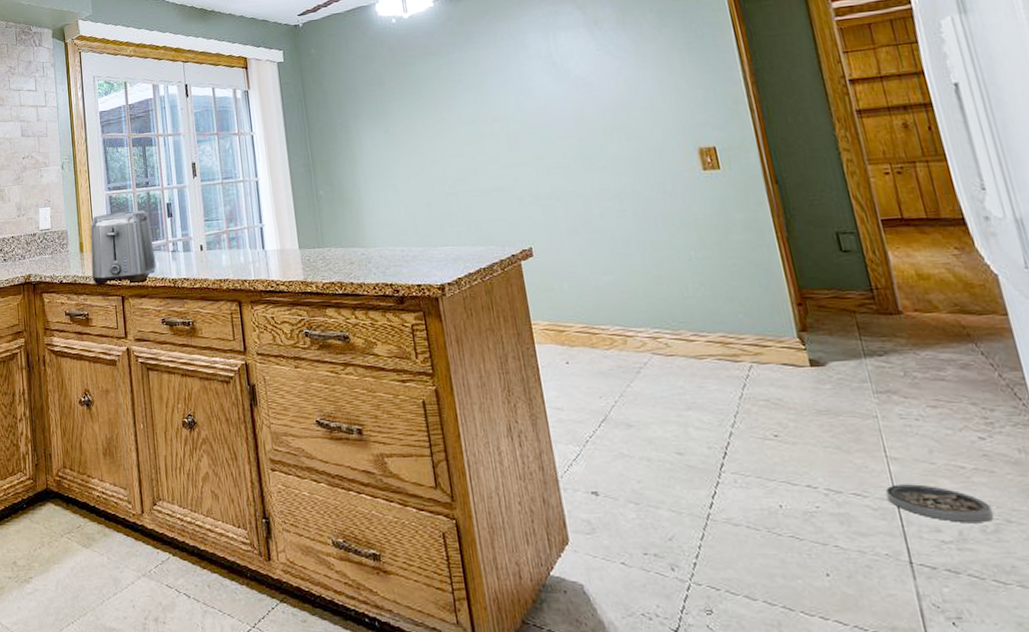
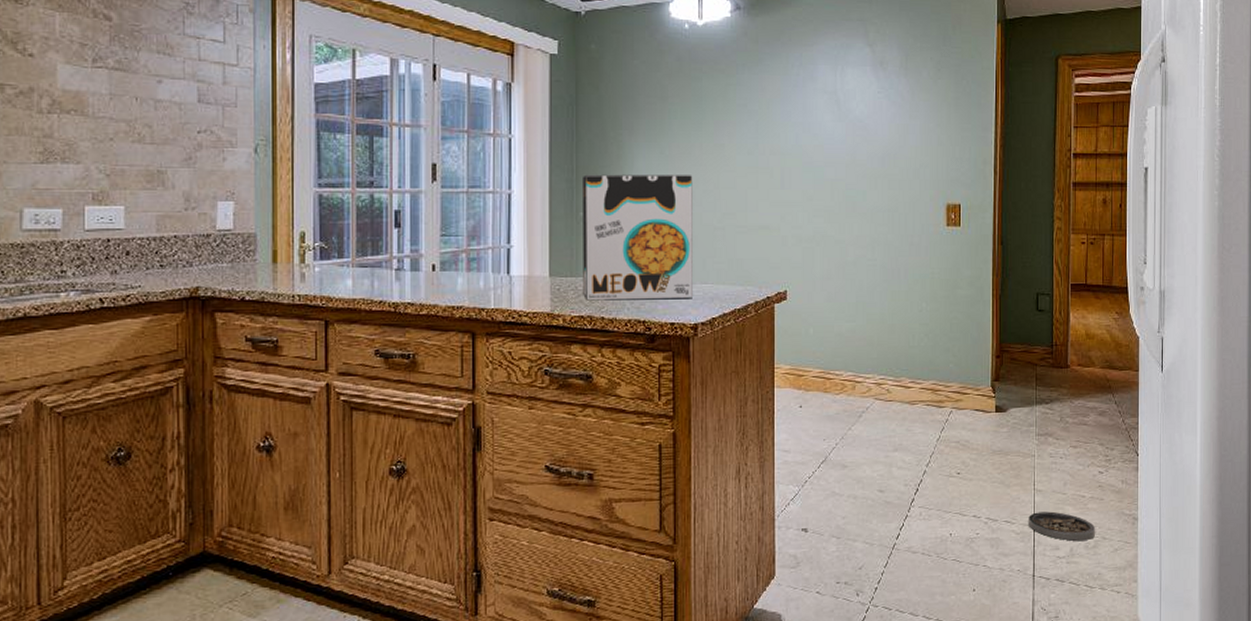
toaster: present [90,210,156,286] -> none [286,216,374,307]
cereal box: none [317,148,435,268] -> present [581,174,693,301]

